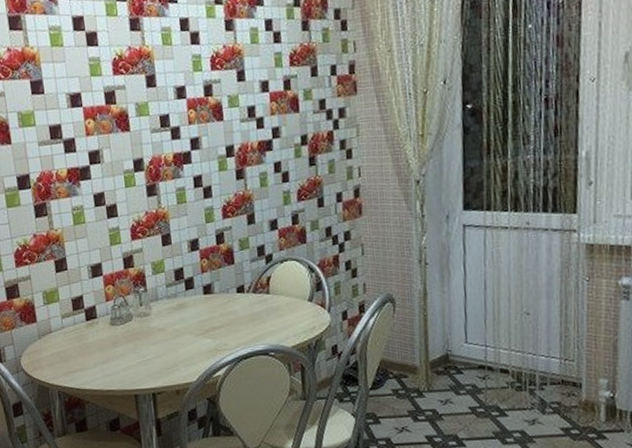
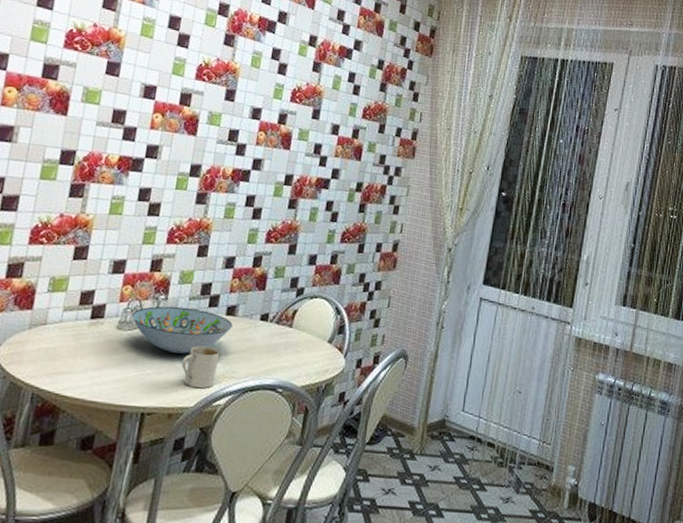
decorative bowl: none [120,294,212,338] -> present [132,306,233,354]
mug: none [175,325,210,365] -> present [181,345,220,389]

